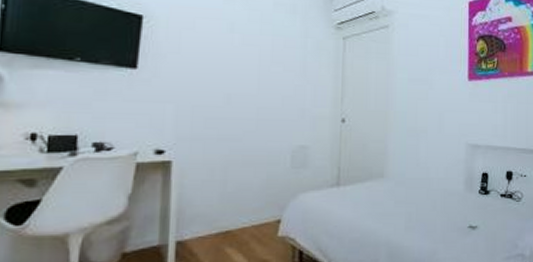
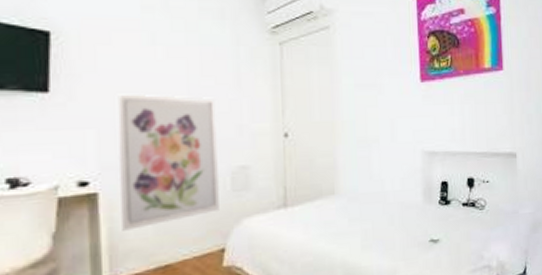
wall art: none [190,74,282,197] -> present [115,93,219,231]

